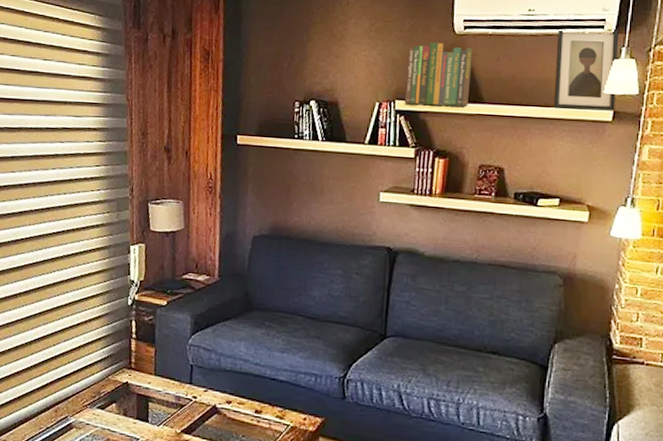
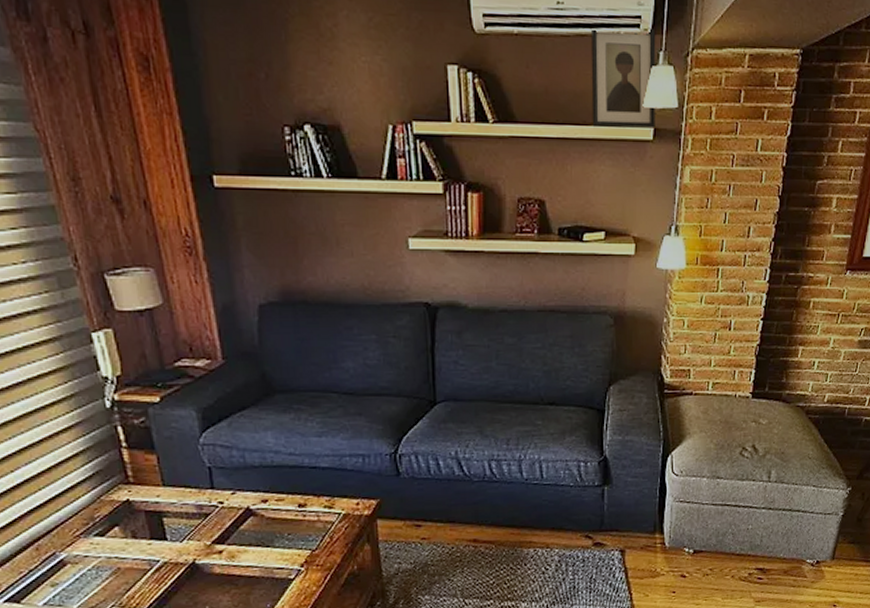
books: present [404,43,473,109] -> none [420,44,499,130]

